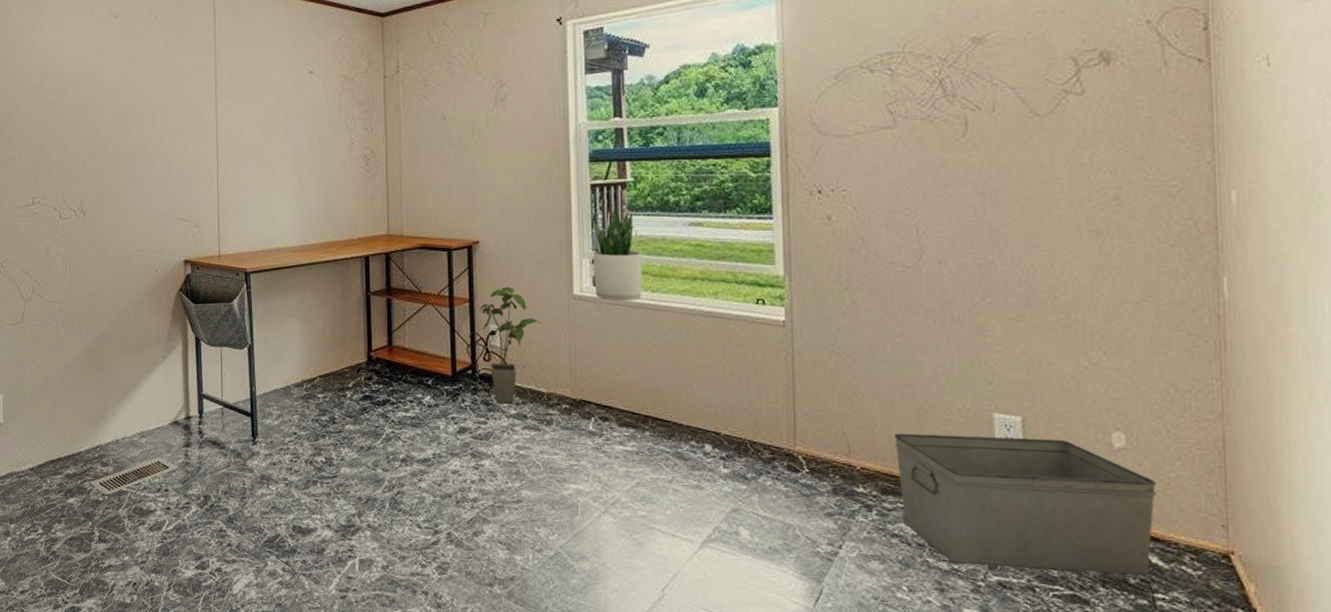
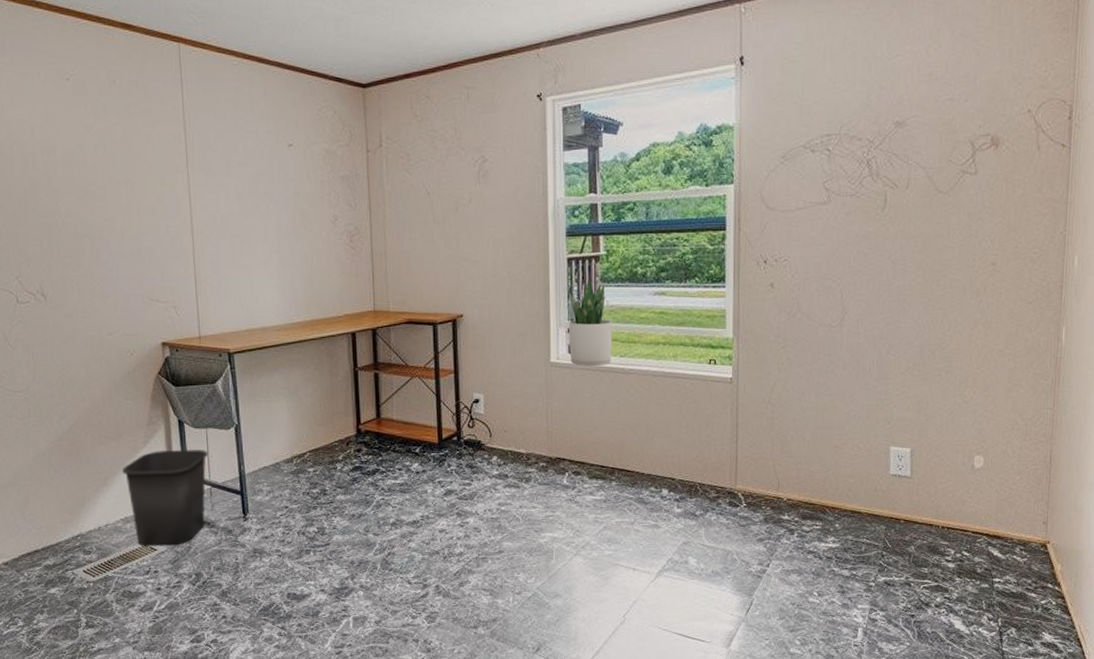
waste bin: none [141,366,222,465] -> present [122,449,209,546]
house plant: present [479,286,541,404] -> none [463,357,521,465]
storage bin: present [895,433,1158,575] -> none [814,464,1003,569]

